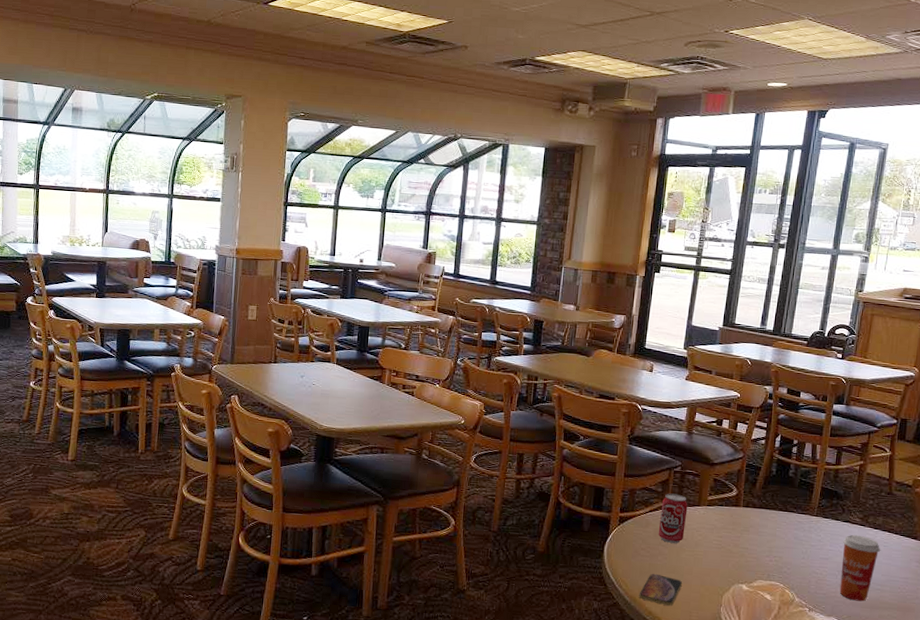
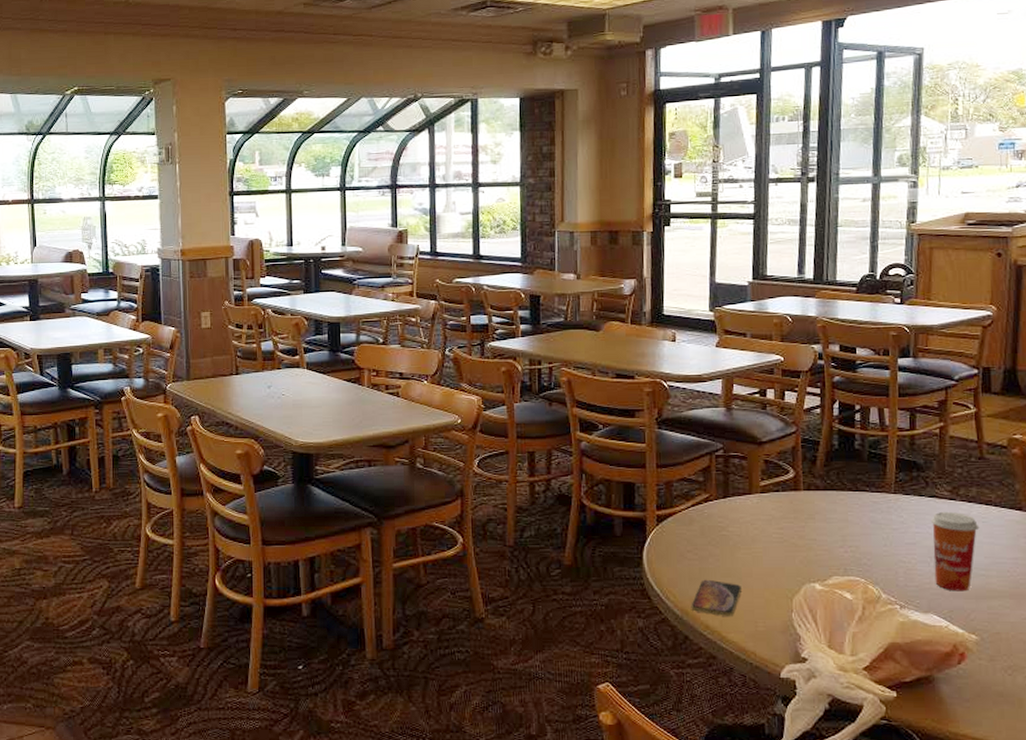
beverage can: present [658,493,688,543] -> none [705,482,738,541]

